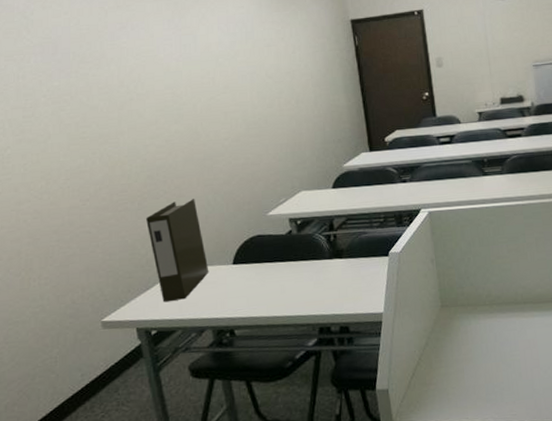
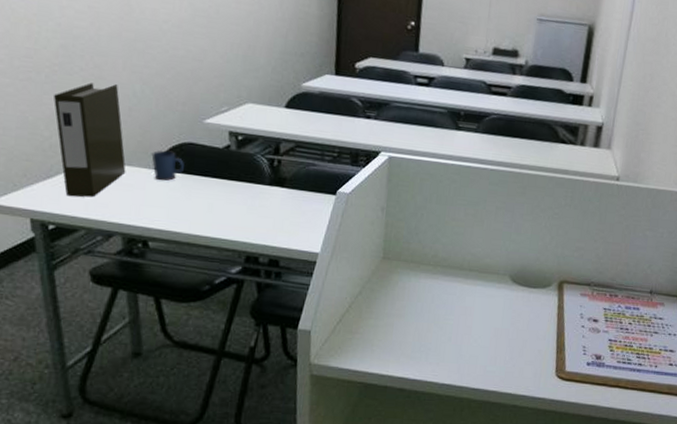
mug: none [228,245,256,274] -> present [151,150,184,181]

